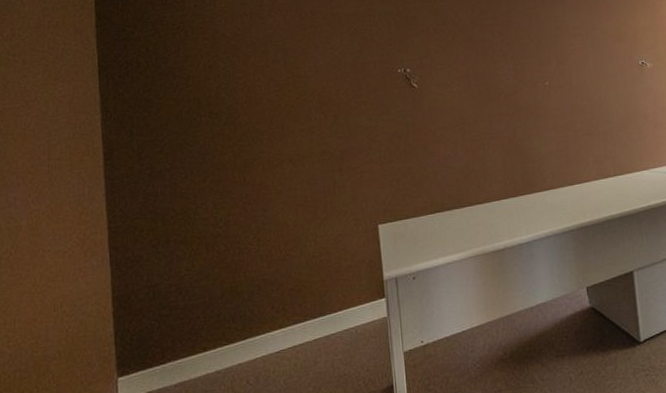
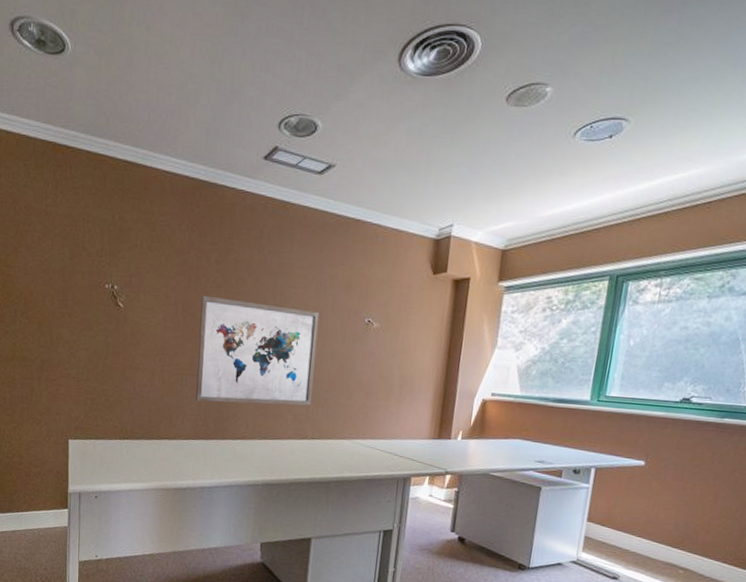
wall art: none [491,62,607,161] -> present [196,295,320,406]

